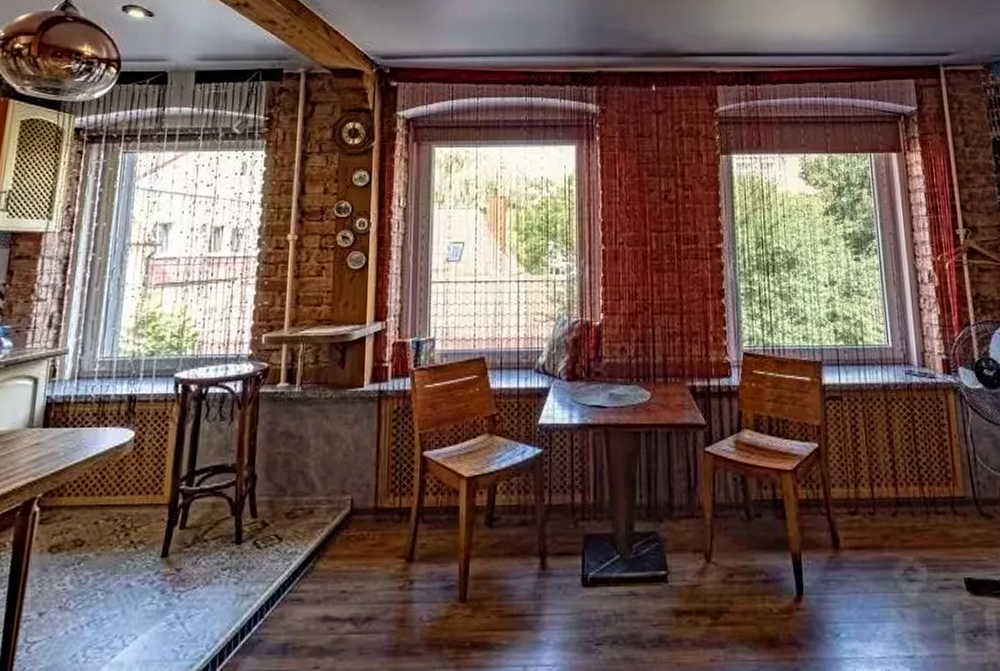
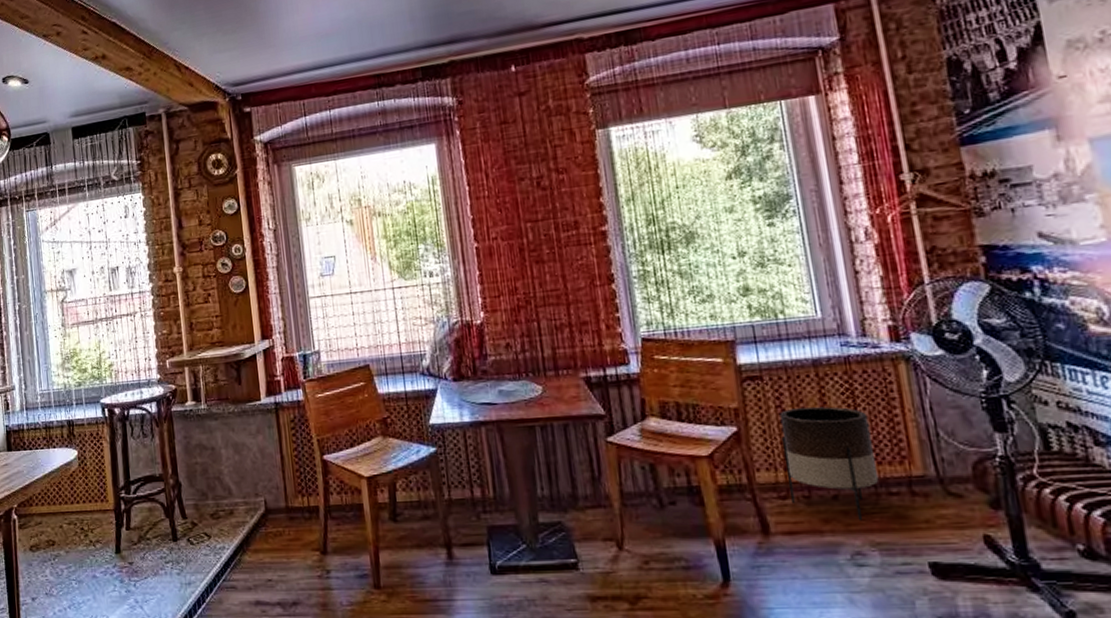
planter: none [854,428,930,538] -> present [779,406,879,521]

